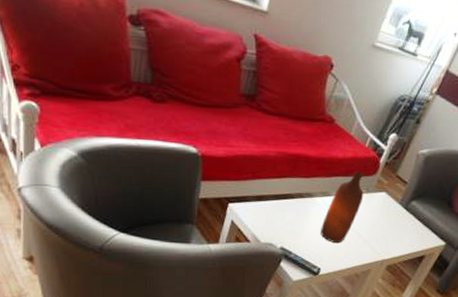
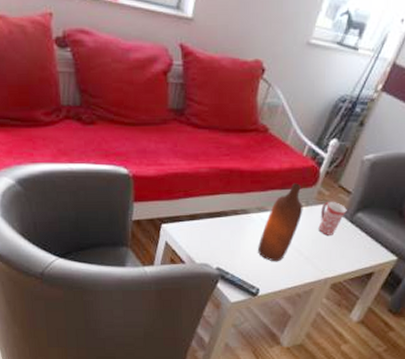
mug: none [377,190,403,221] -> present [318,202,347,235]

